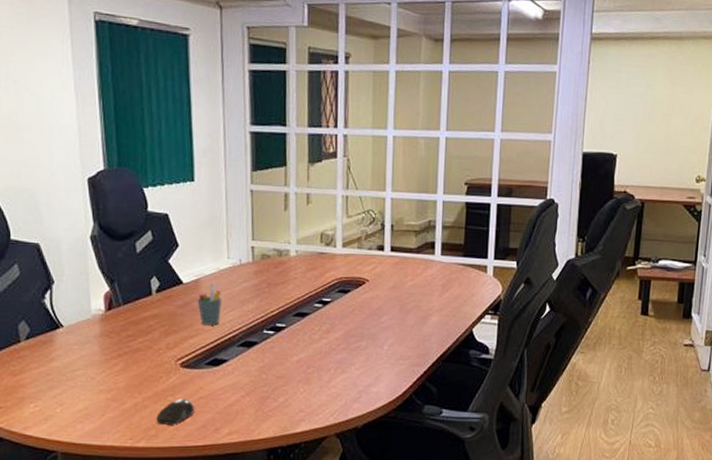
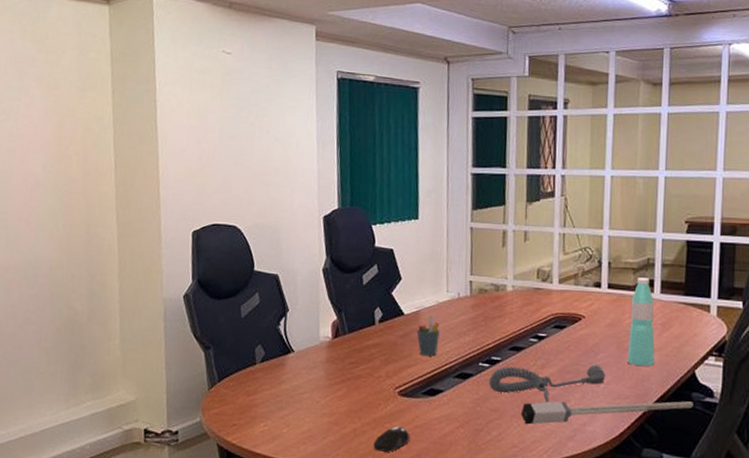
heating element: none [274,326,471,390] -> present [489,363,693,425]
water bottle: none [409,240,436,327] -> present [627,277,655,366]

